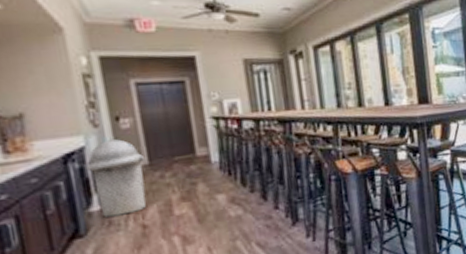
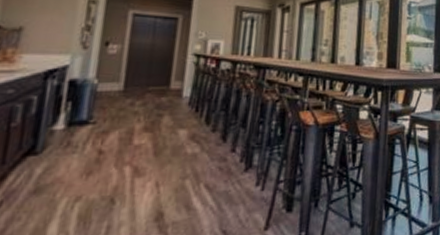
trash can: present [85,138,146,217] -> none [63,61,120,137]

